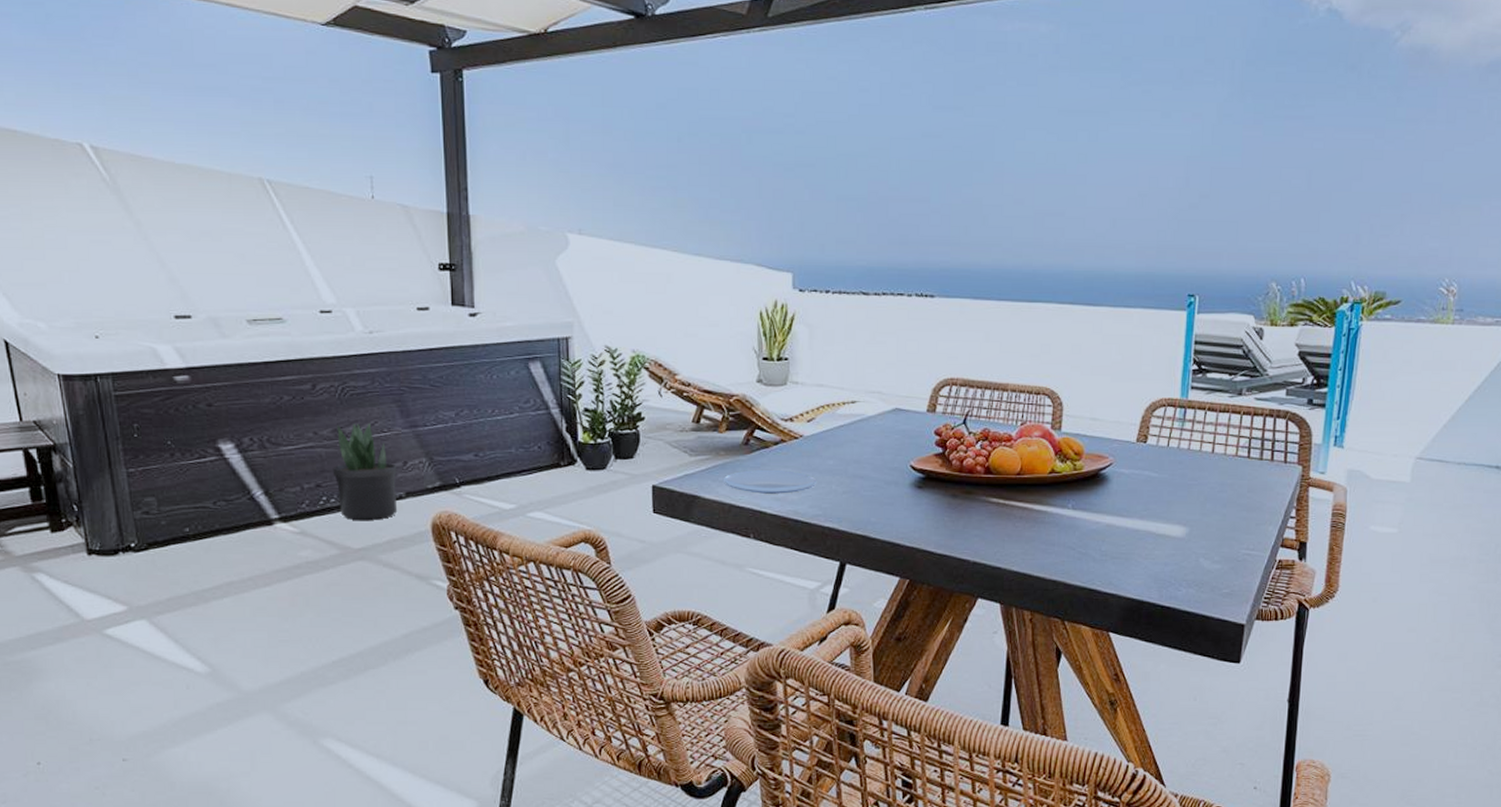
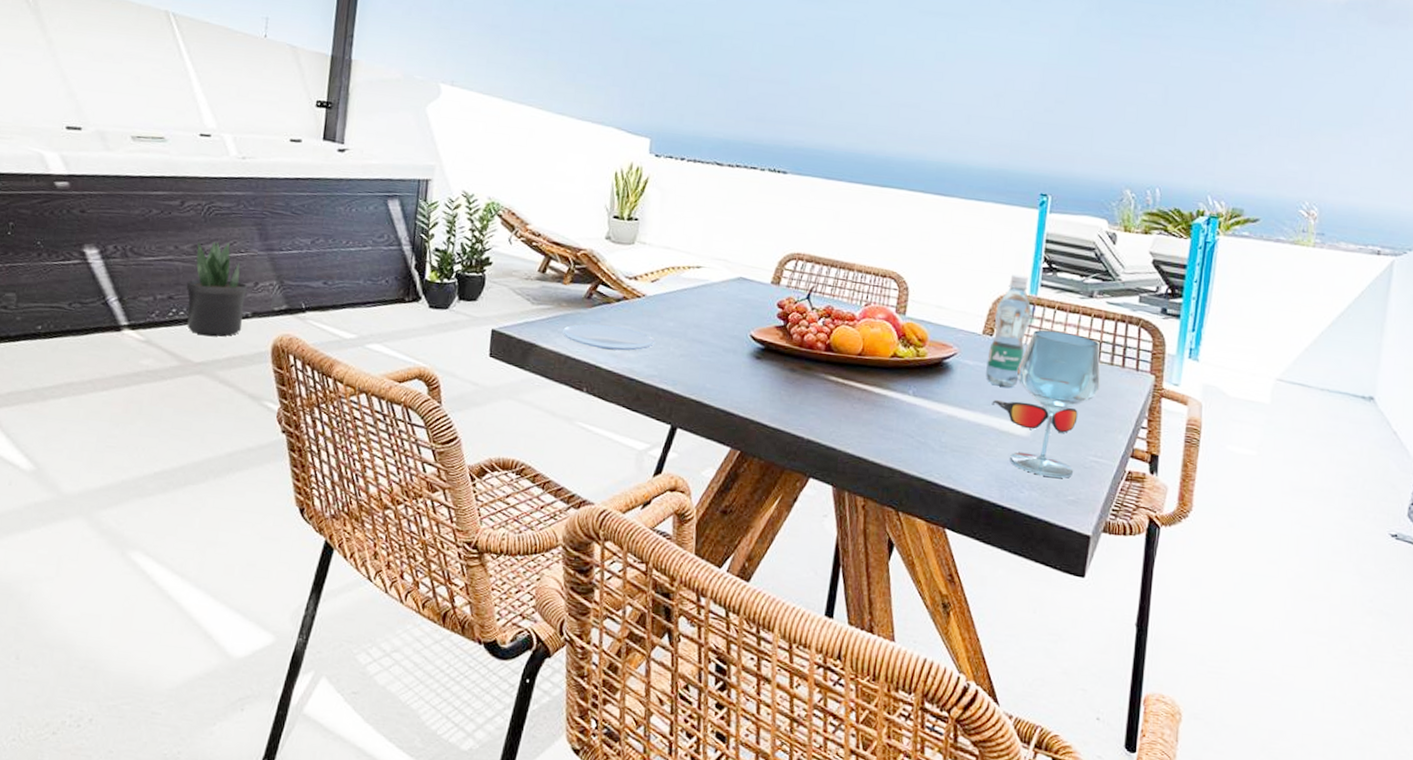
bottle: none [1140,379,1183,491] -> present [985,274,1032,388]
sunglasses: none [1148,504,1230,530] -> present [991,399,1078,433]
wine glass: none [1167,432,1251,574] -> present [1010,329,1101,479]

